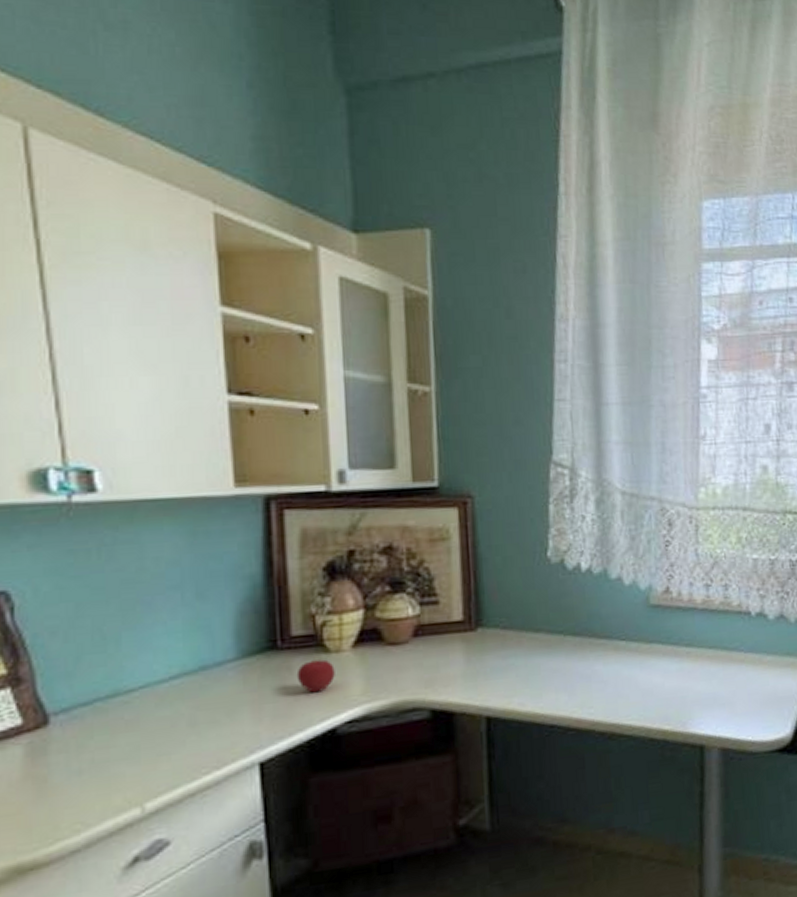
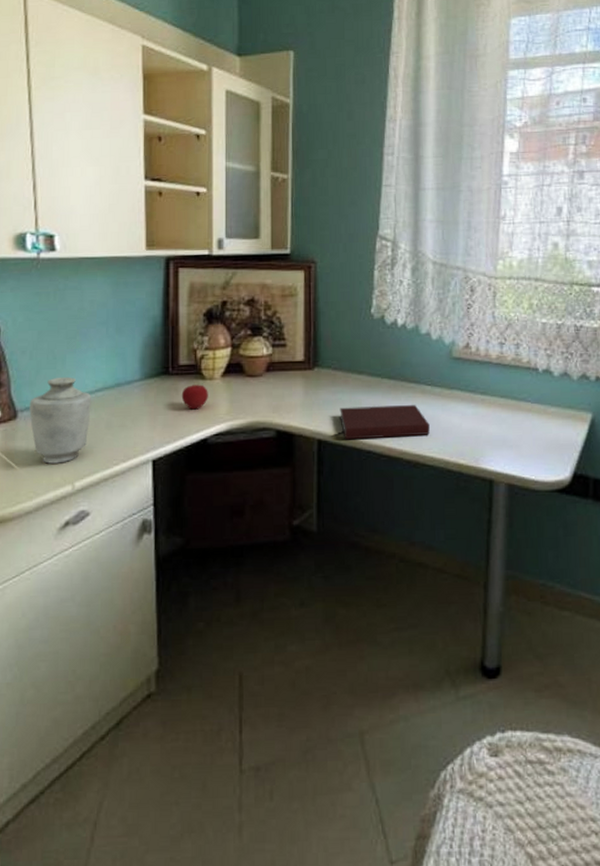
vase: none [67,662,164,783] -> present [29,376,91,464]
notebook: none [512,665,627,714] -> present [340,405,430,440]

